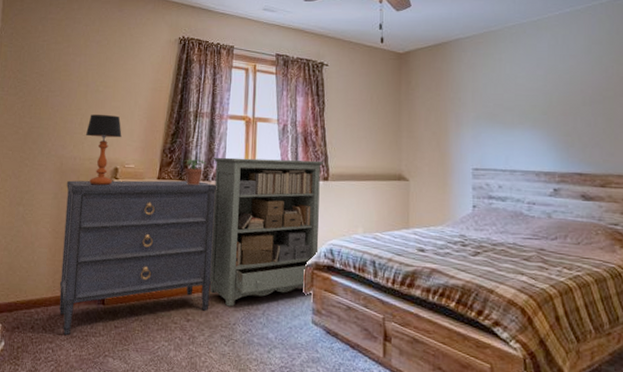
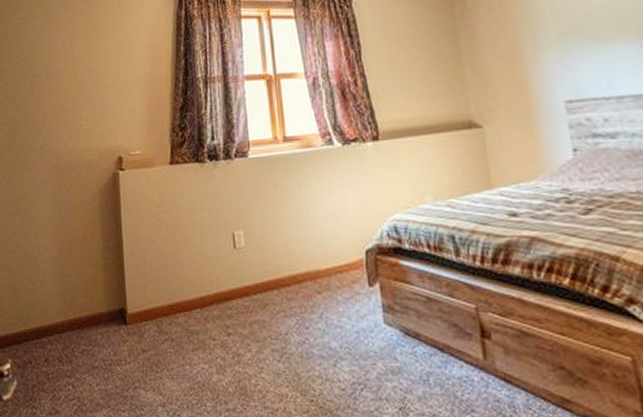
dresser: present [58,180,217,336] -> none [66,161,253,367]
table lamp: present [85,114,122,186] -> none [79,94,122,181]
potted plant: present [181,159,205,186] -> none [195,134,225,168]
bookshelf: present [209,157,324,307] -> none [232,117,380,312]

